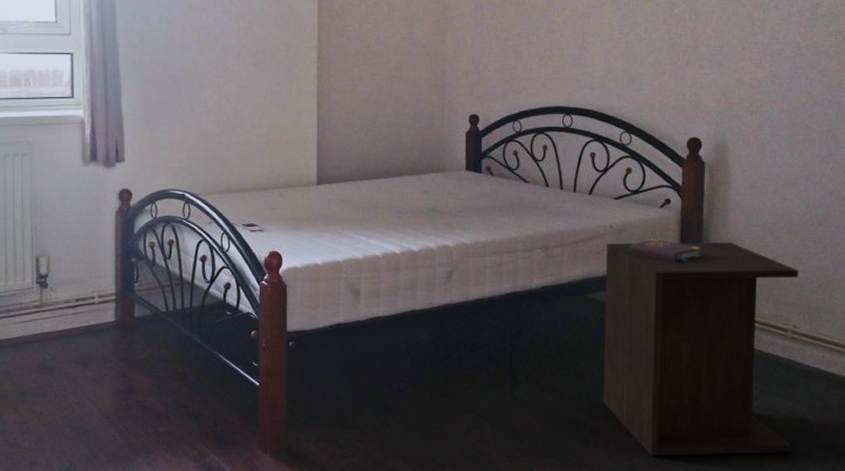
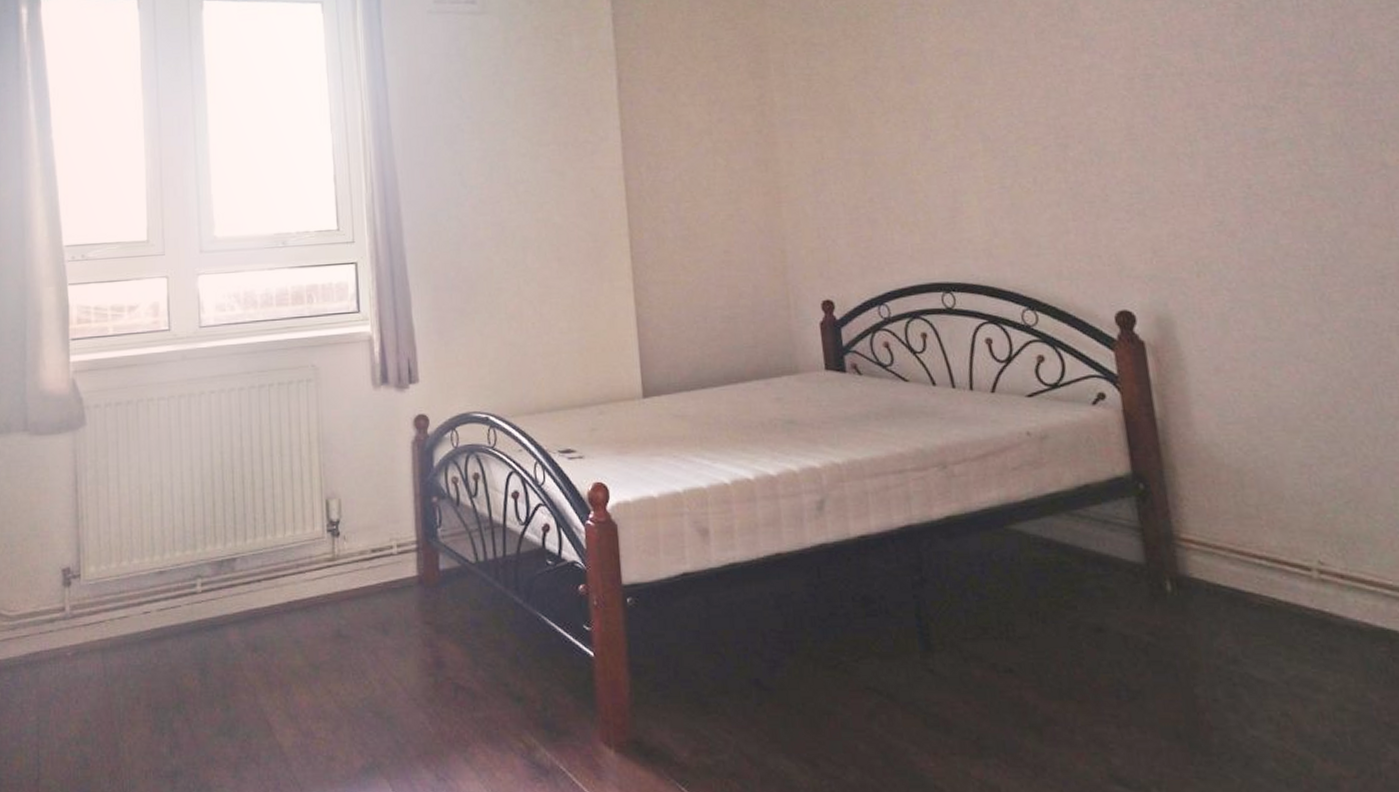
nightstand: present [603,242,799,456] -> none [1026,446,1356,756]
book: present [630,238,701,262] -> none [1059,446,1162,477]

